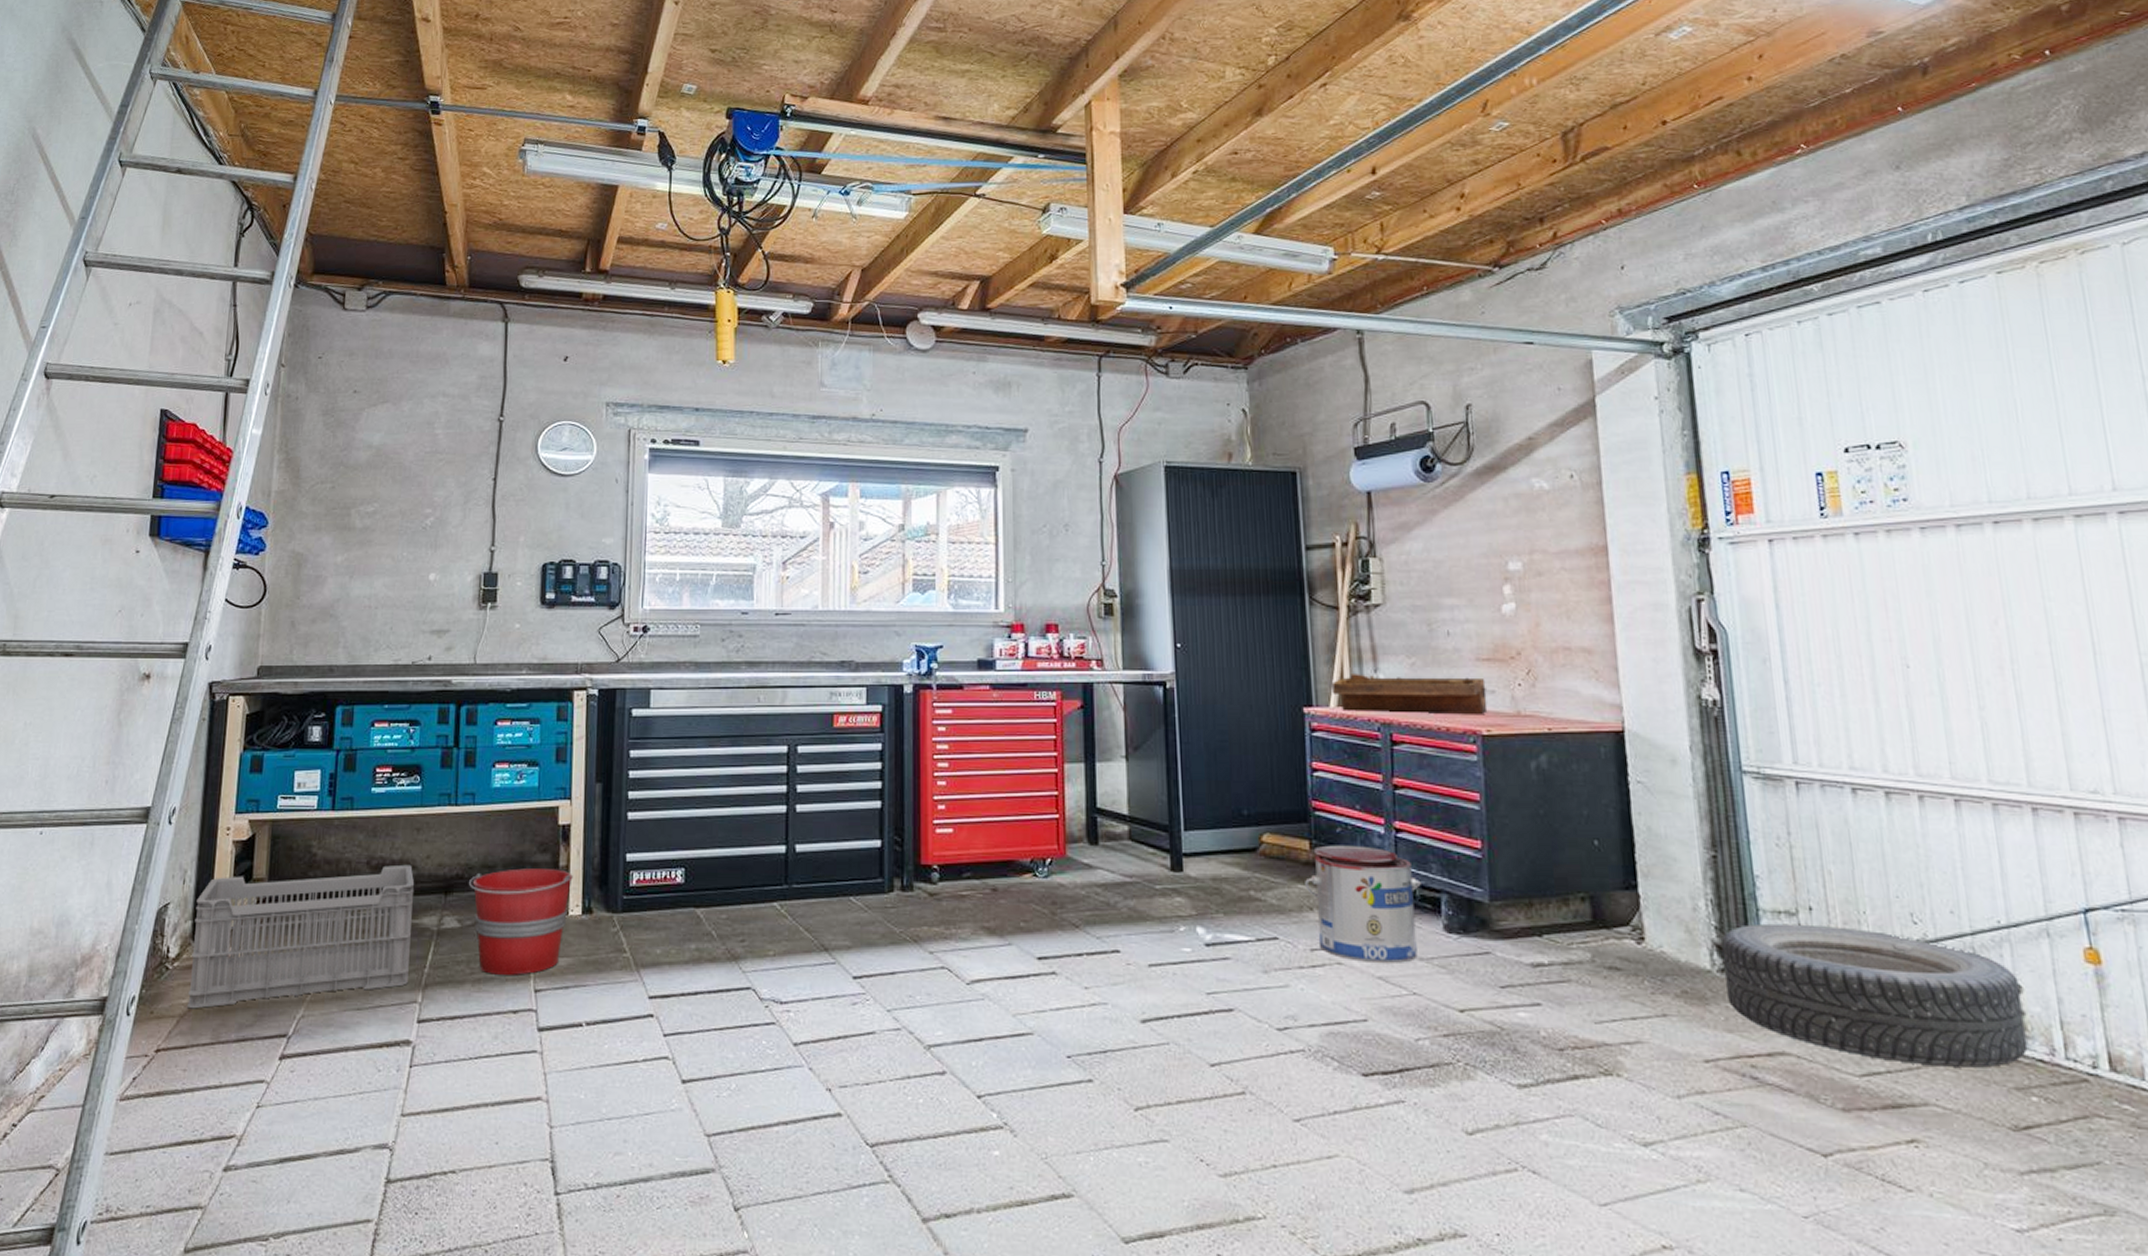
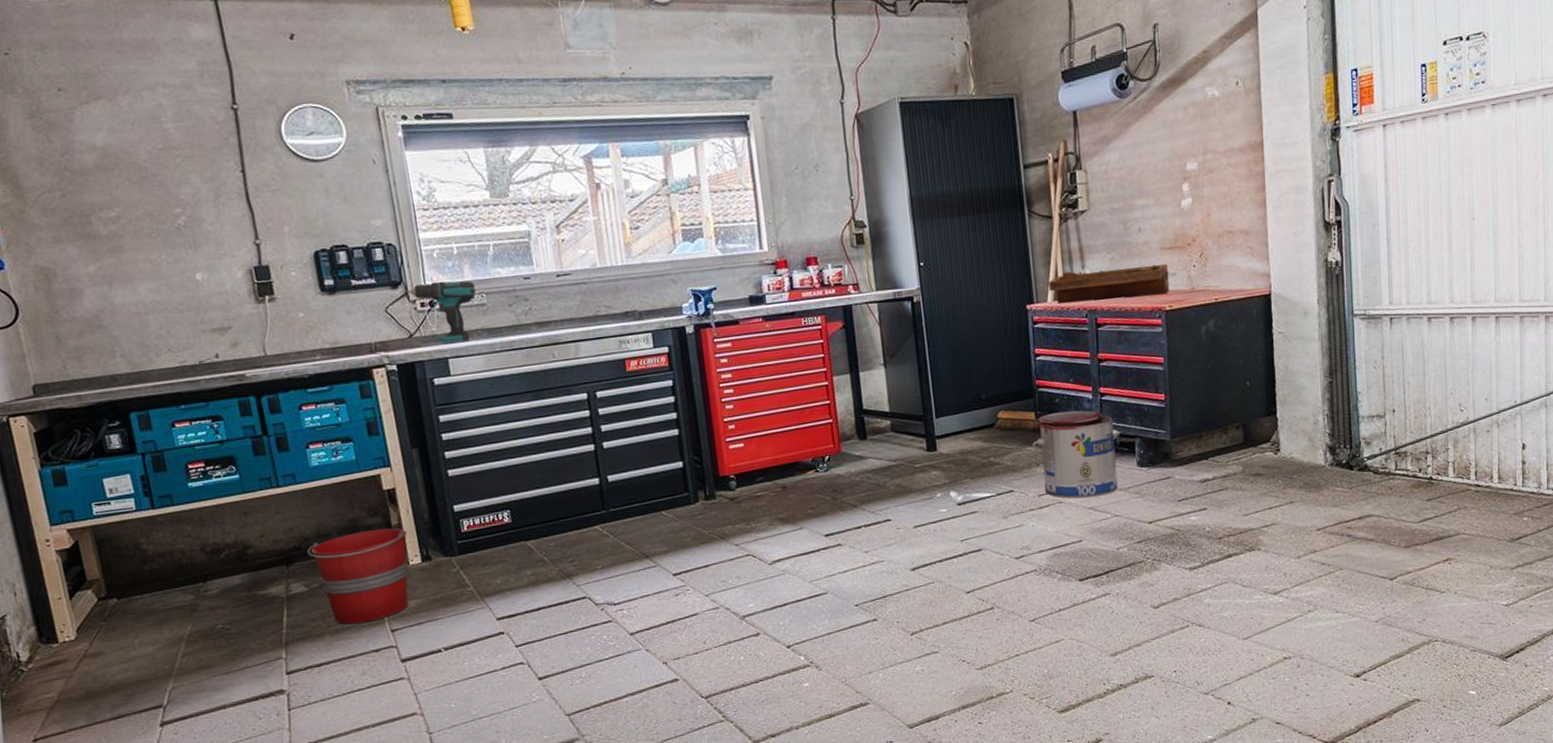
plastic crate: present [187,864,415,1009] -> none [33,545,269,701]
power drill: none [623,607,692,672] -> present [407,280,477,343]
car tire: present [1722,923,2028,1068] -> none [1333,420,1525,509]

